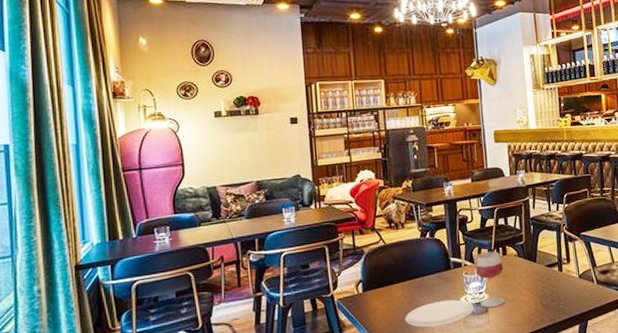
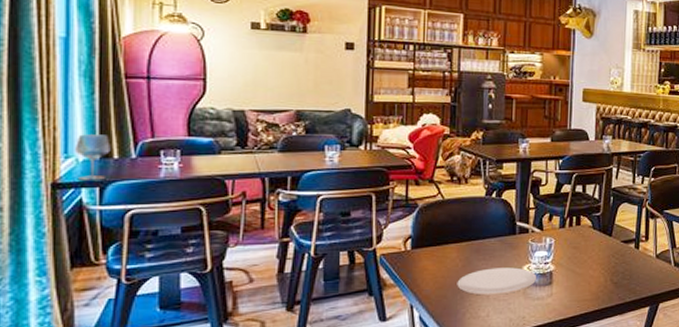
wine glass: none [90,220,117,261] -> present [75,134,111,180]
wineglass: present [475,251,505,309] -> none [543,219,575,281]

